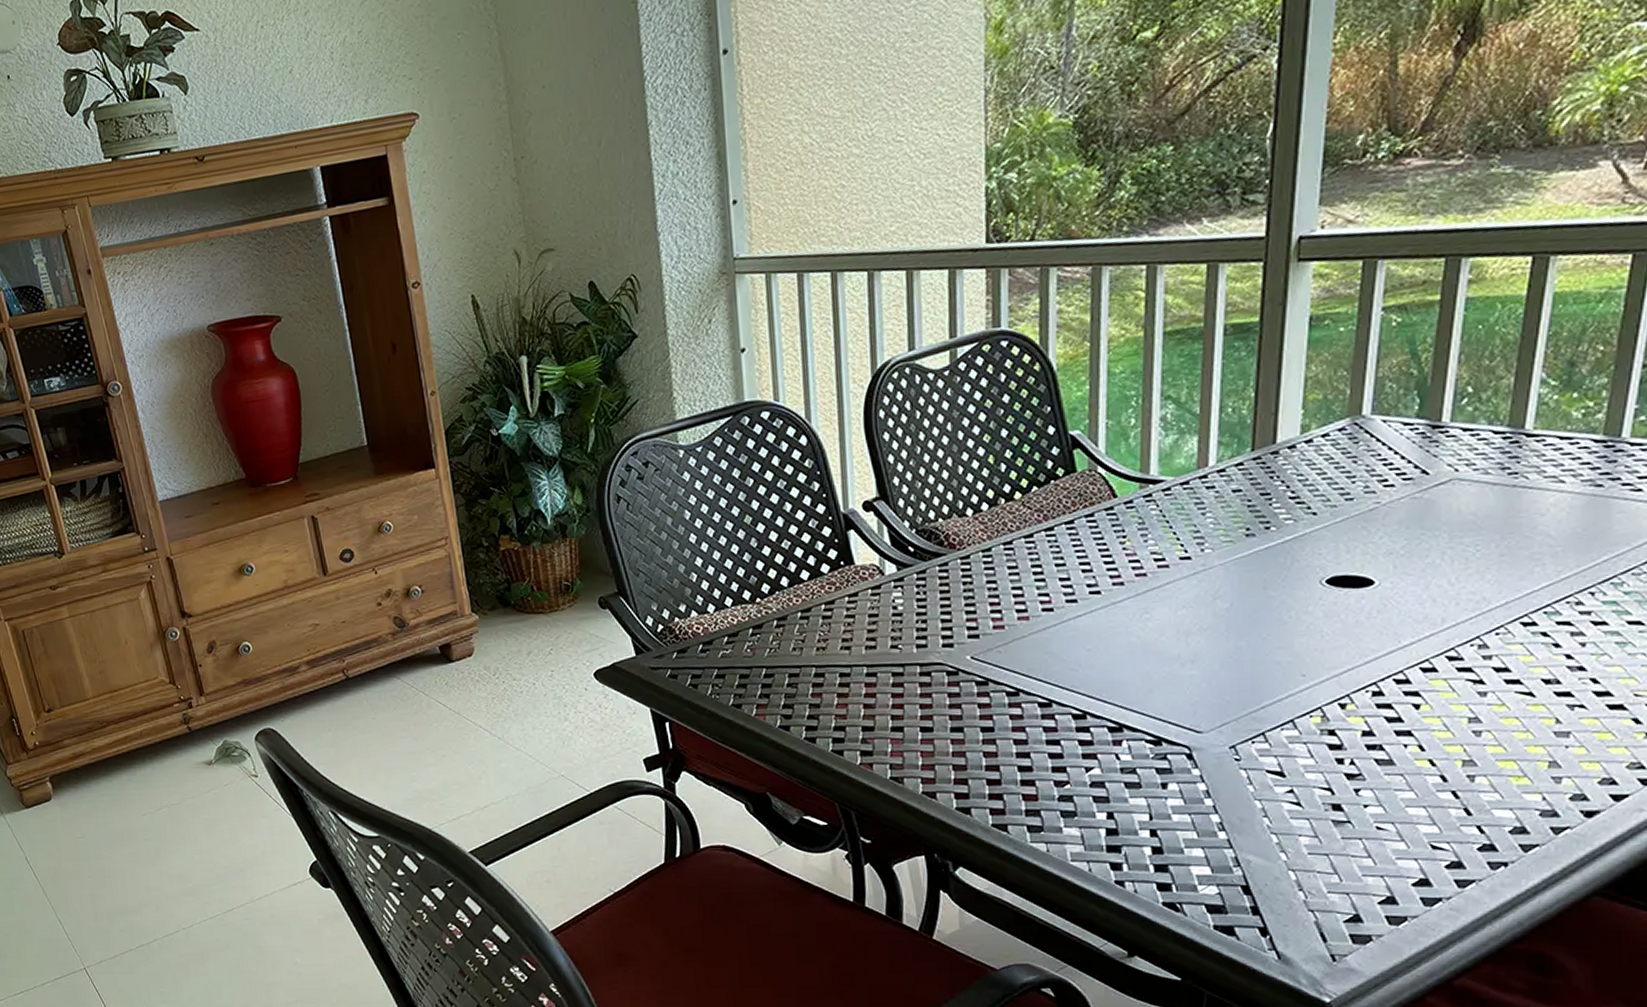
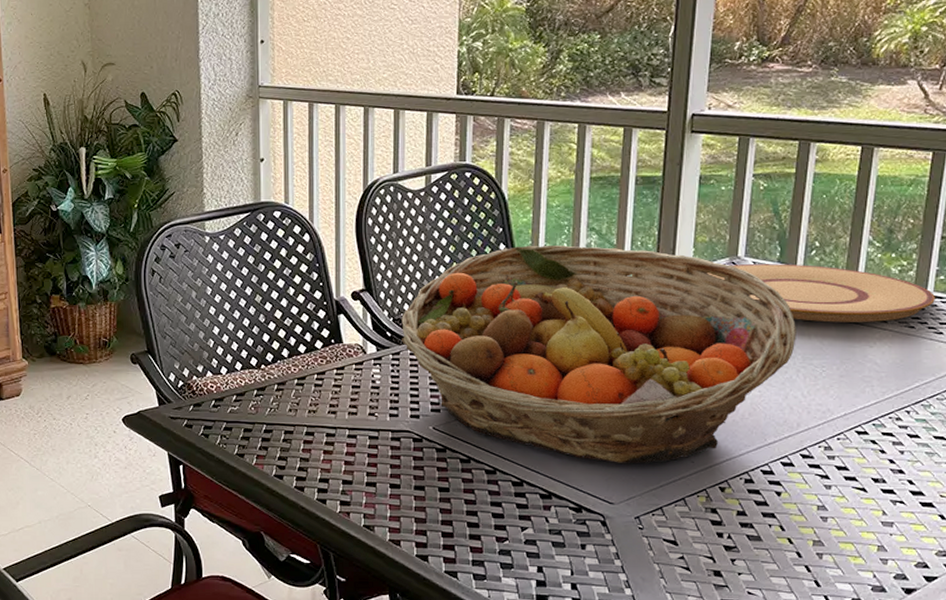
fruit basket: none [926,417,1441,684] -> present [401,245,796,463]
plate: none [1321,417,1632,489] -> present [707,264,935,322]

